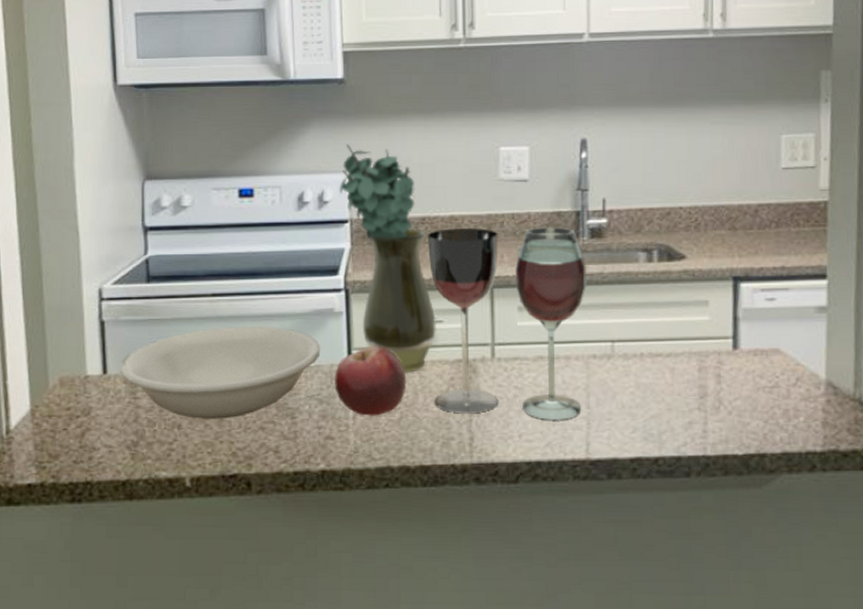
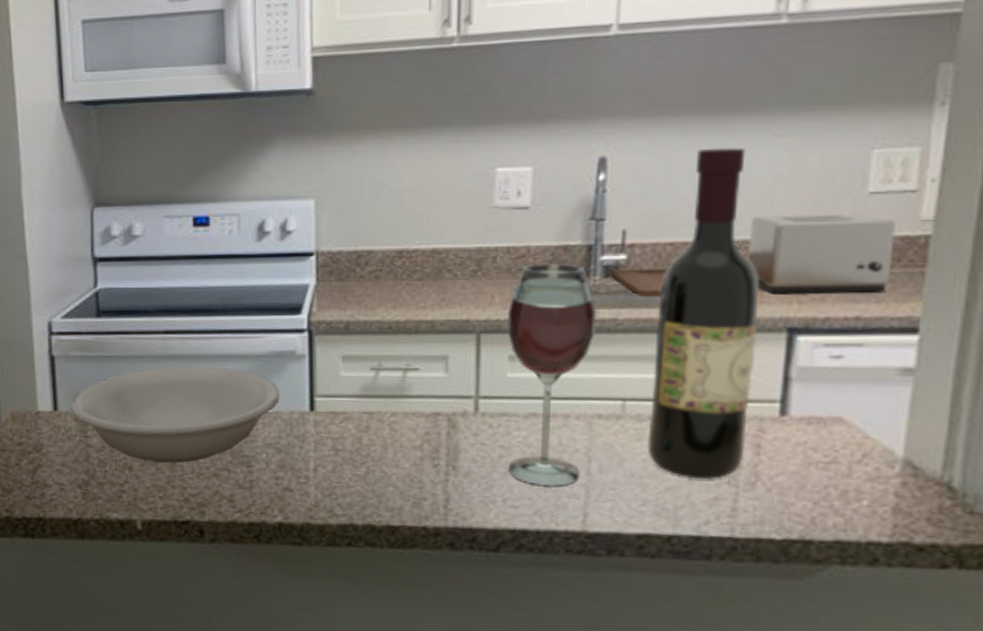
fruit: present [335,346,407,416] -> none [294,394,375,470]
vase: present [339,144,437,373] -> none [304,166,413,425]
wineglass: present [428,228,499,414] -> none [405,264,489,473]
cutting board: none [597,231,639,254] -> present [612,269,667,297]
wine bottle: none [633,132,712,407] -> present [647,147,760,480]
toaster: none [698,184,803,250] -> present [747,213,895,294]

